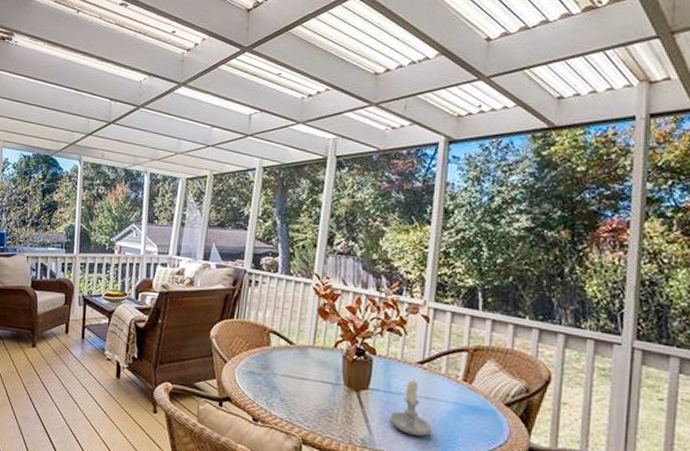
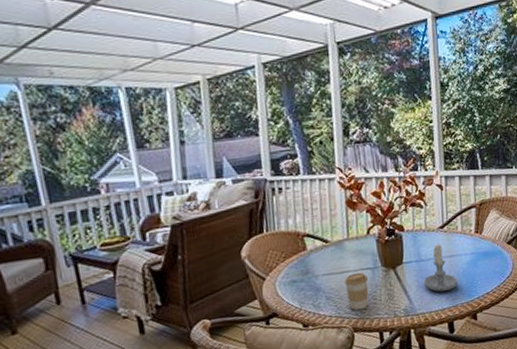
coffee cup: none [302,383,327,424] -> present [344,272,369,311]

